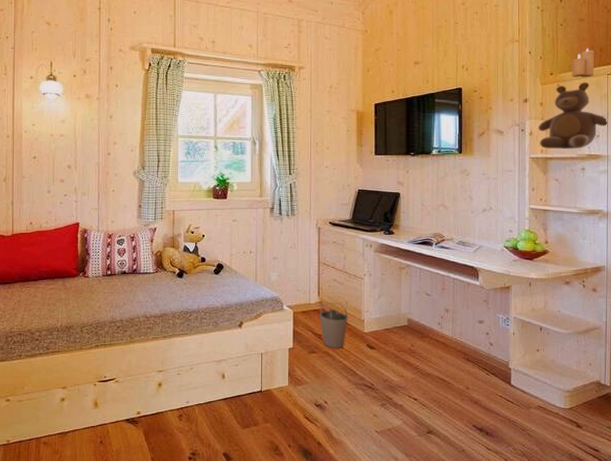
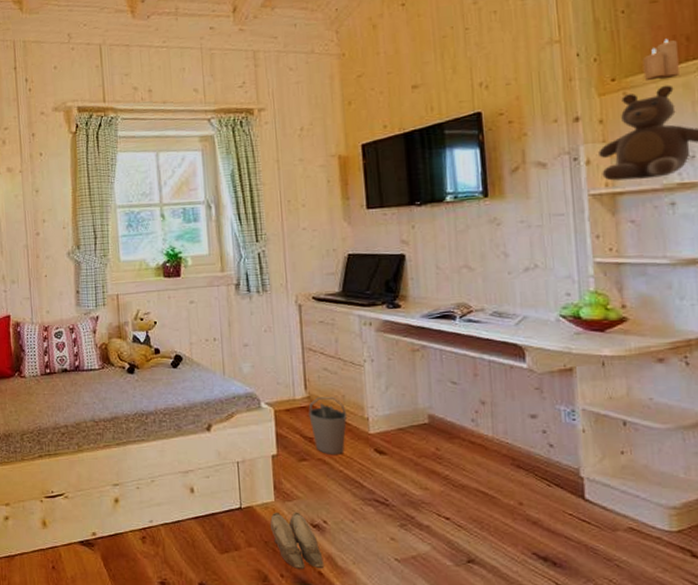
slippers: none [284,394,323,441] -> present [270,512,325,570]

